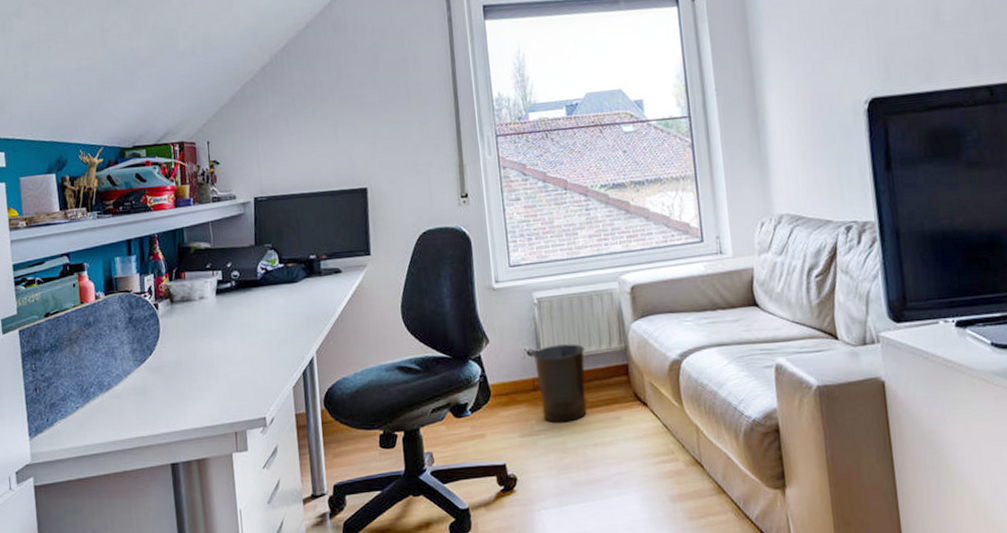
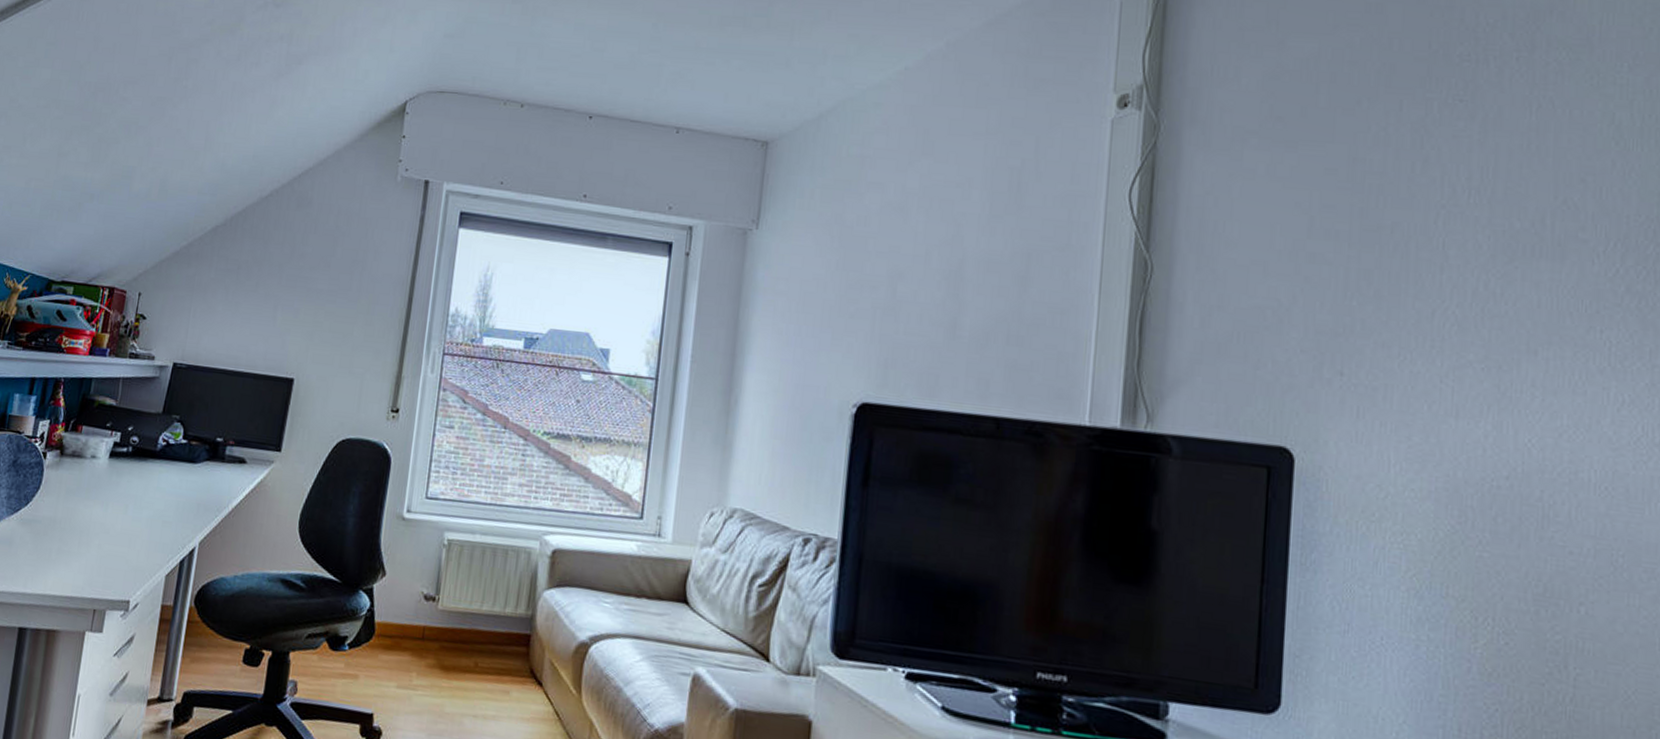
waste bin: present [532,344,587,423] -> none [425,594,488,684]

